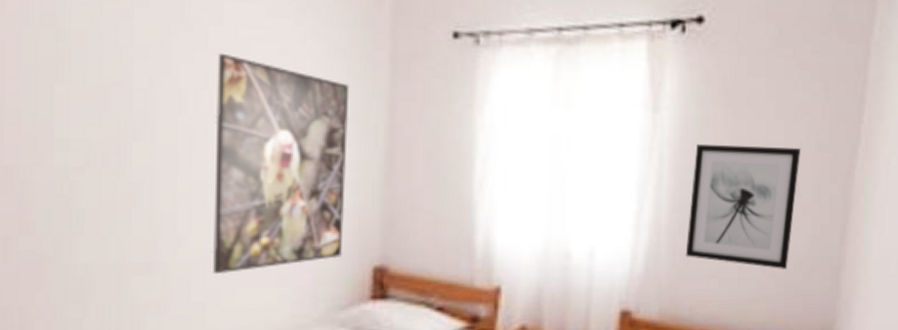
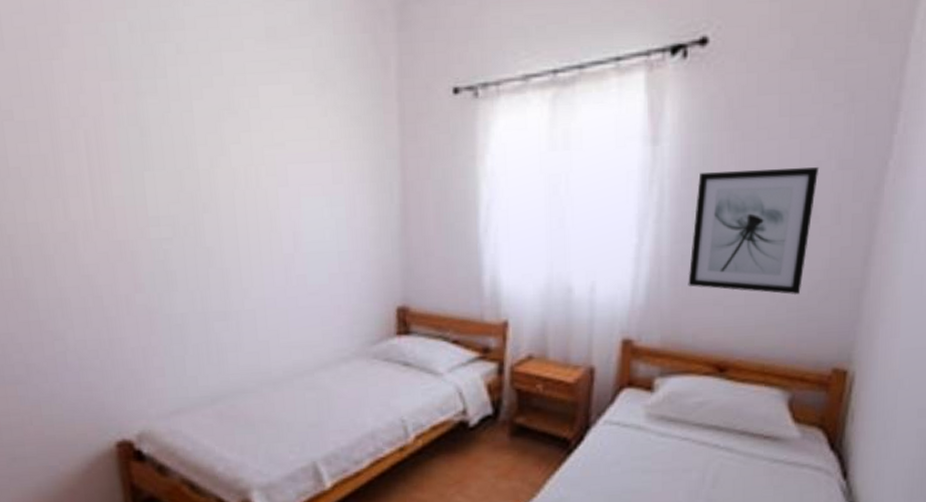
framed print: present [212,52,350,275] -> none [258,132,371,319]

